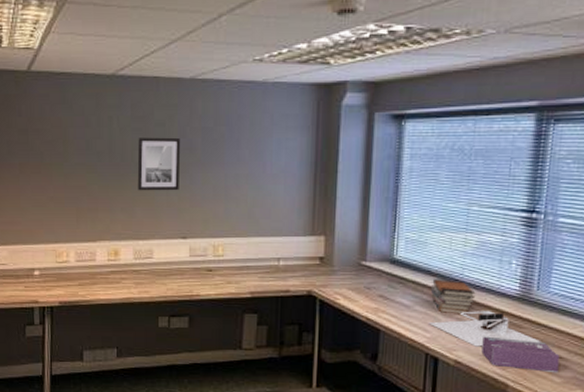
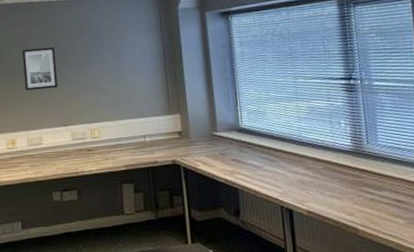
architectural model: present [429,311,541,347] -> none [279,165,380,197]
book stack: present [430,279,476,315] -> none [275,141,315,171]
tissue box: present [481,336,560,374] -> none [328,187,401,216]

